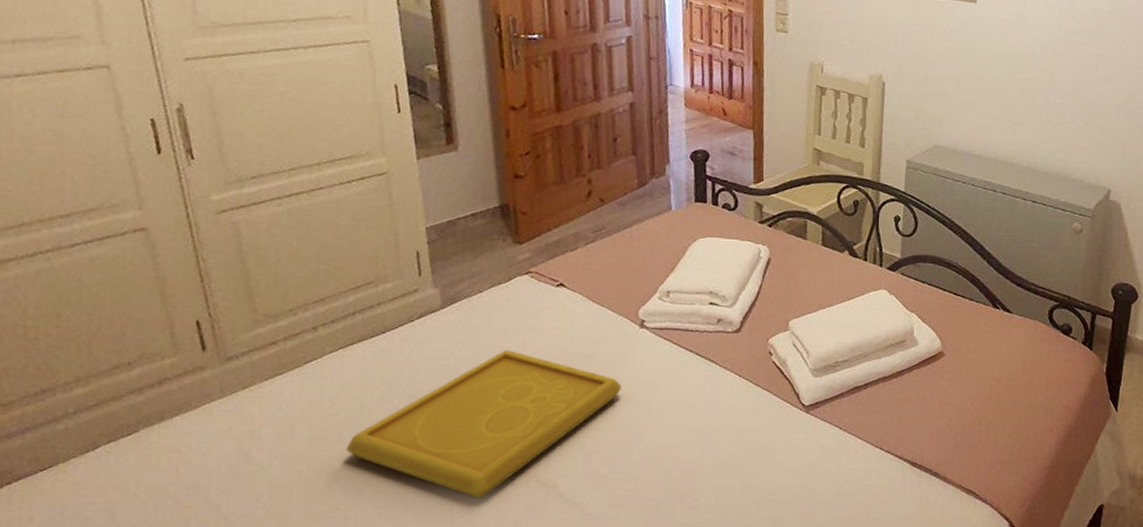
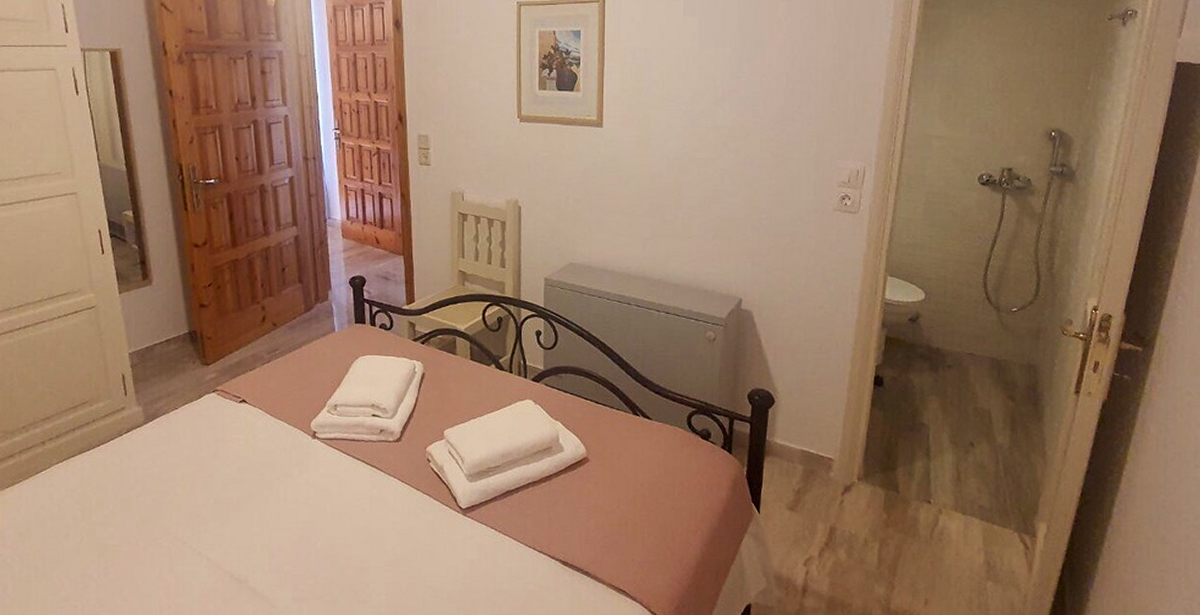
serving tray: present [346,349,621,498] -> none [72,459,299,592]

